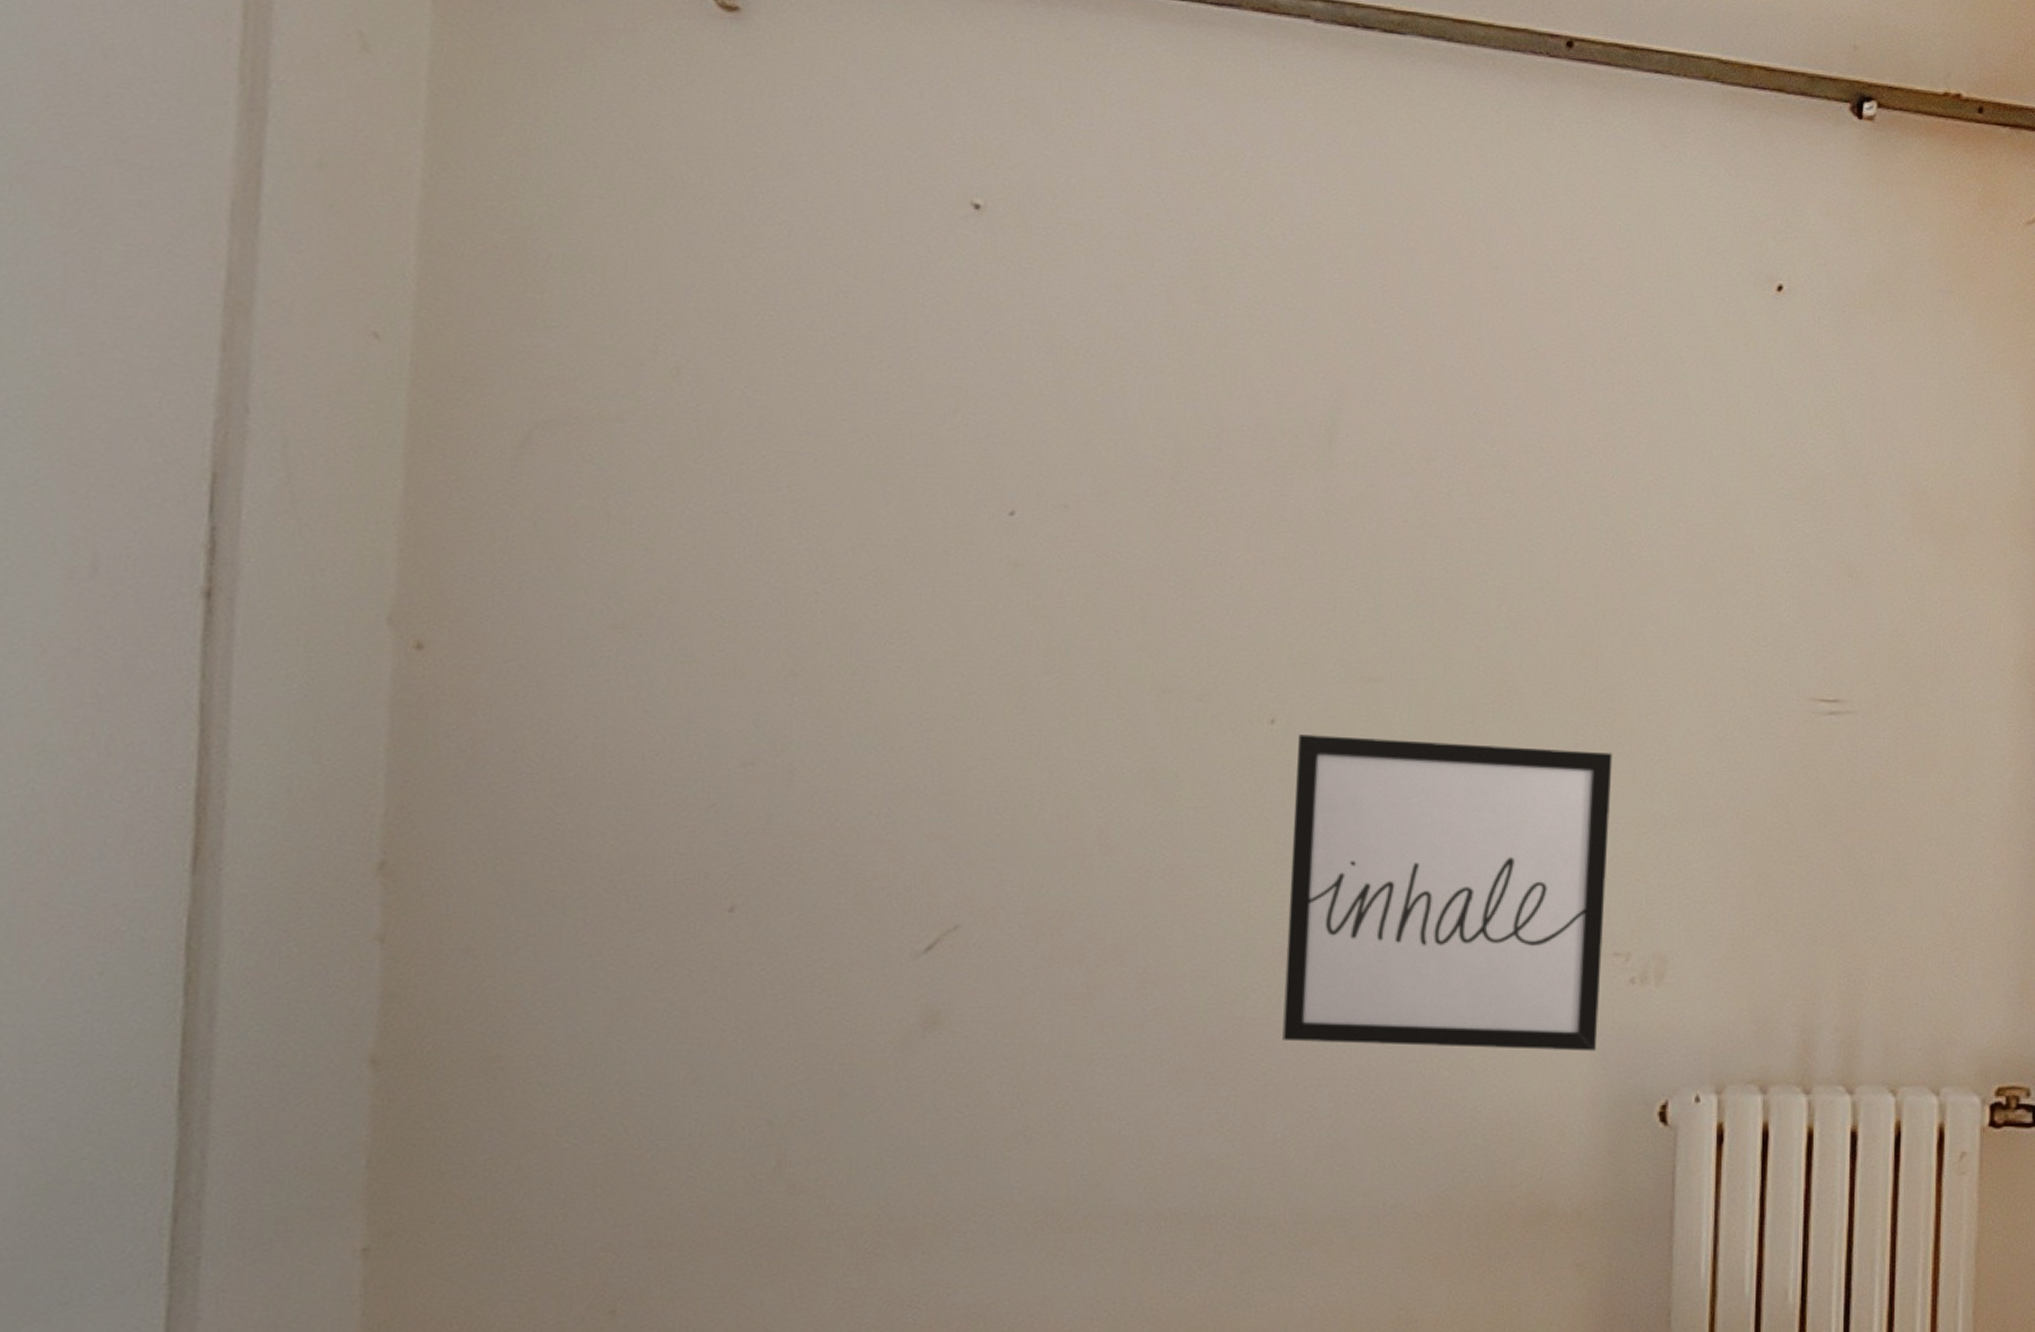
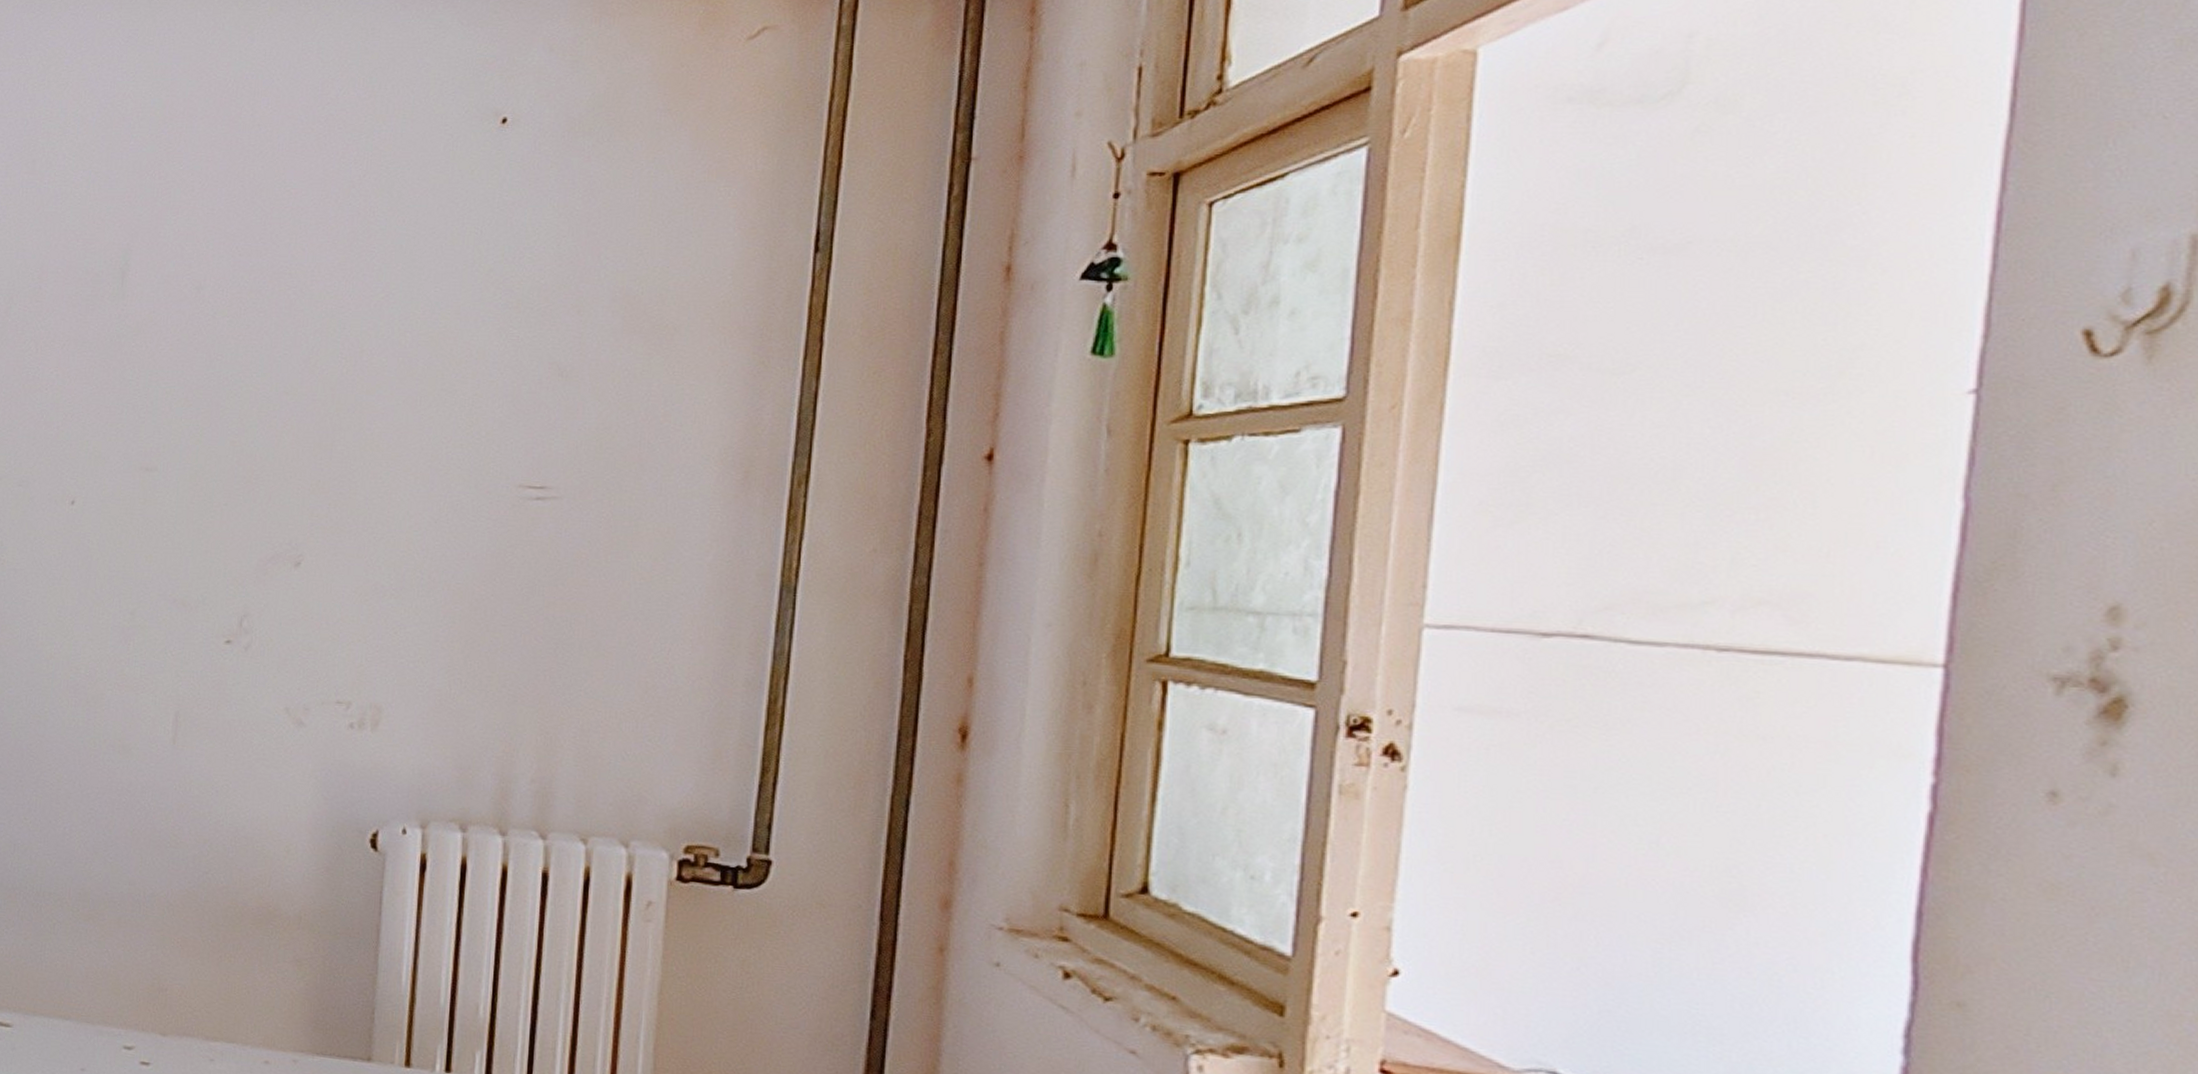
wall art: present [1282,734,1613,1052] -> none [72,513,342,784]

